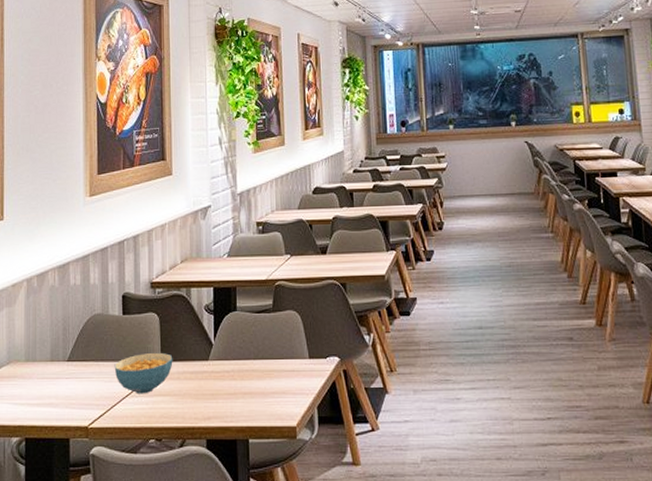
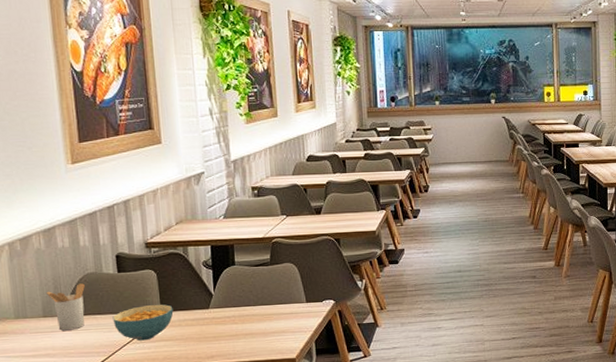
utensil holder: none [55,325,91,378] -> present [46,283,85,331]

